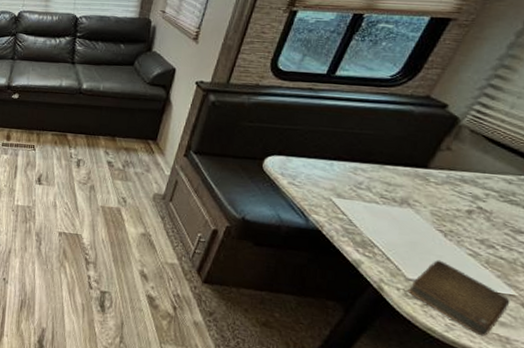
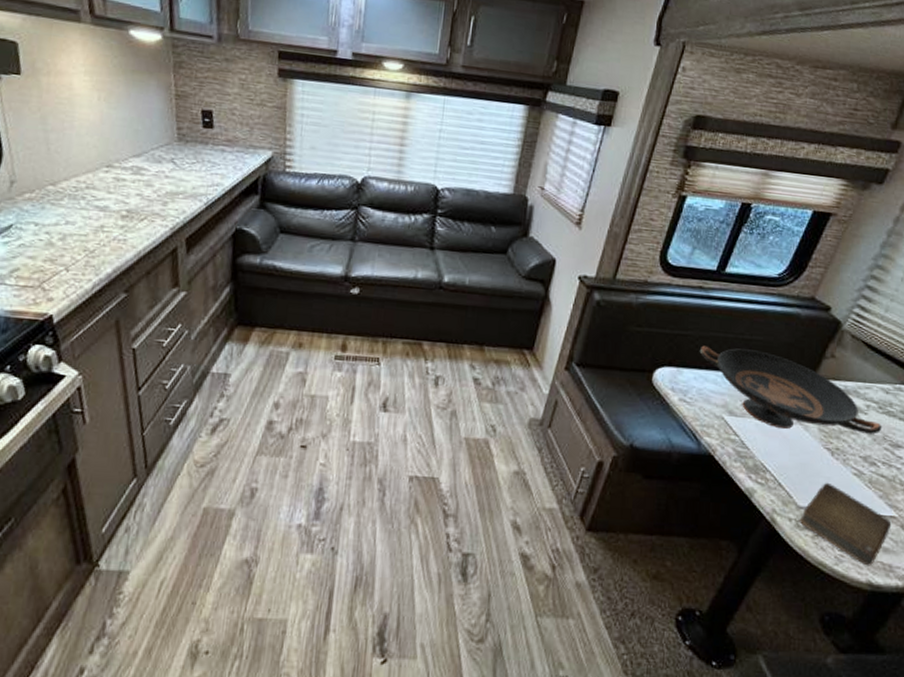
decorative bowl: none [308,138,503,221] -> present [699,345,882,435]

